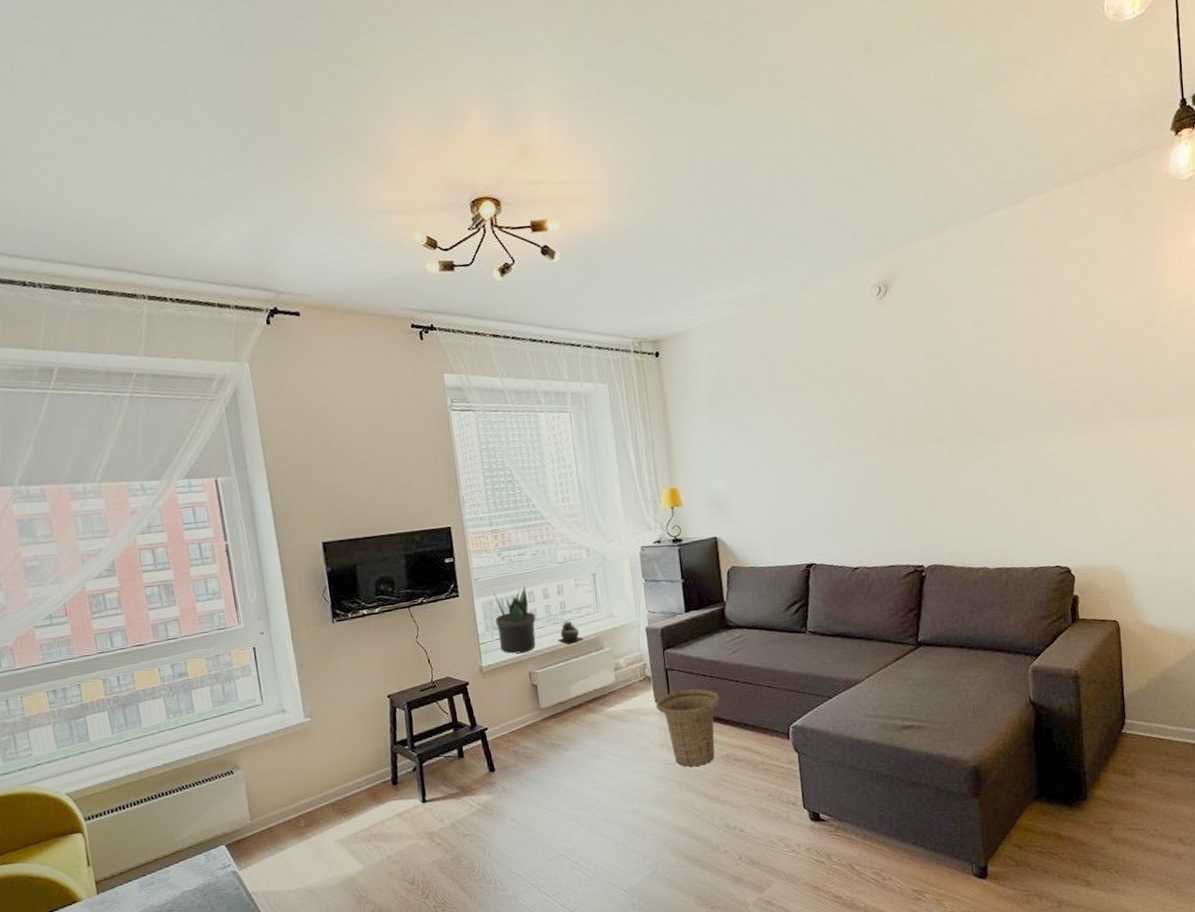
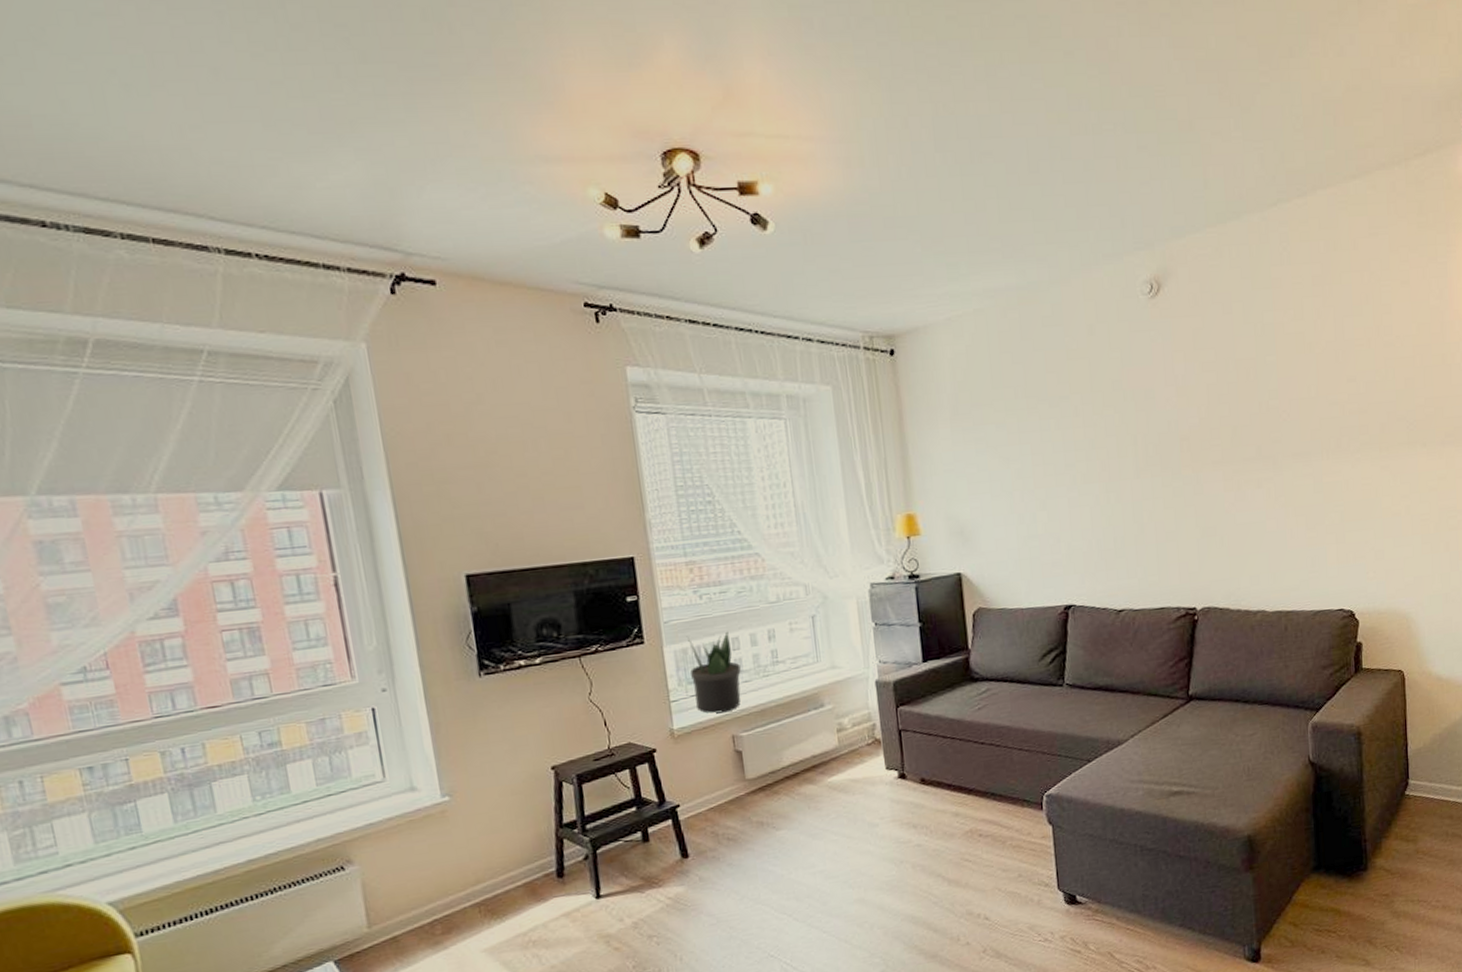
succulent plant: present [558,620,583,644] -> none [768,672,799,701]
basket: present [655,689,720,767] -> none [886,753,963,846]

